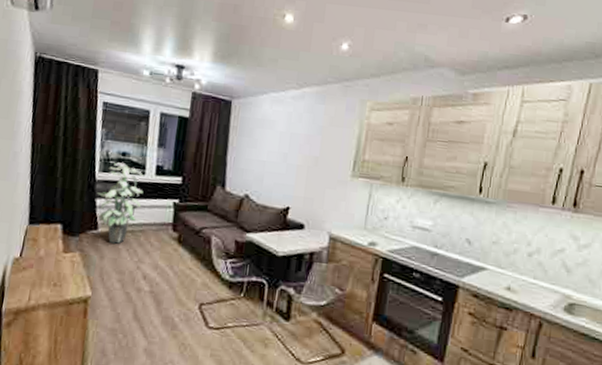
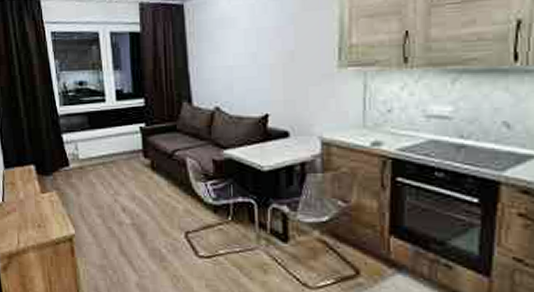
indoor plant: present [97,162,144,244] -> none [62,93,107,178]

